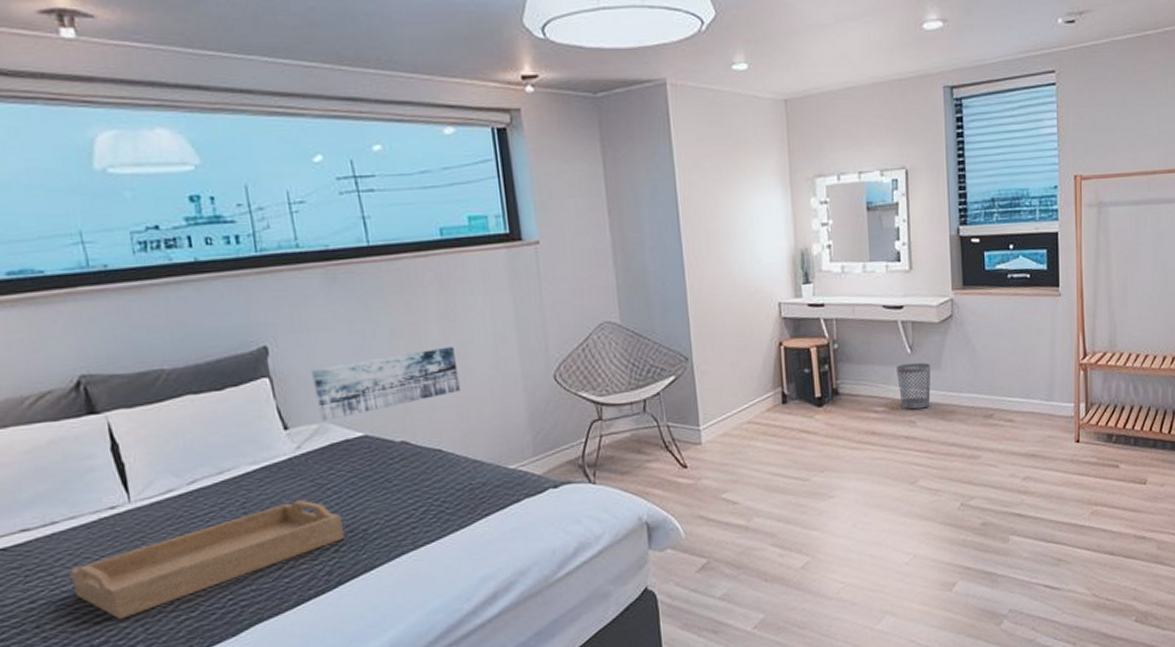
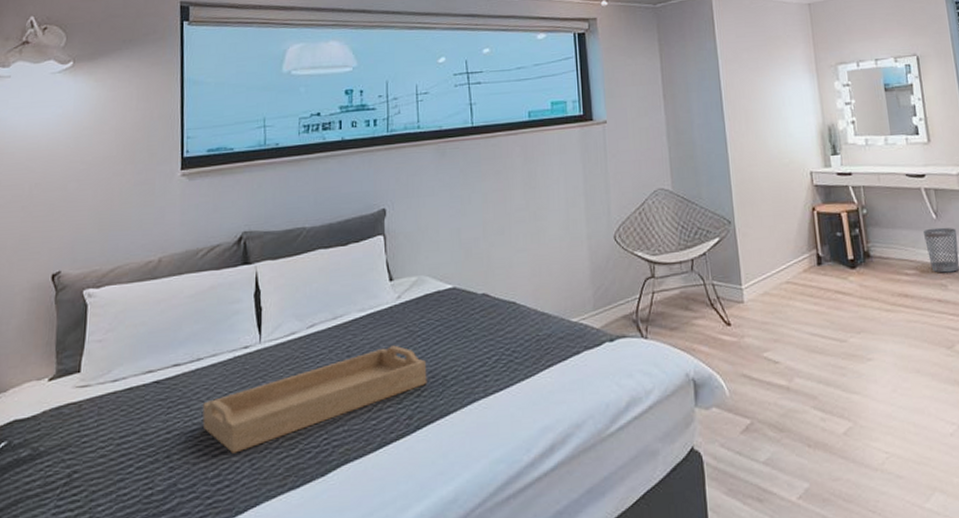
wall art: present [312,346,461,421] -> none [417,210,535,274]

